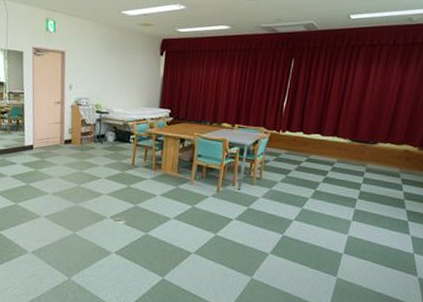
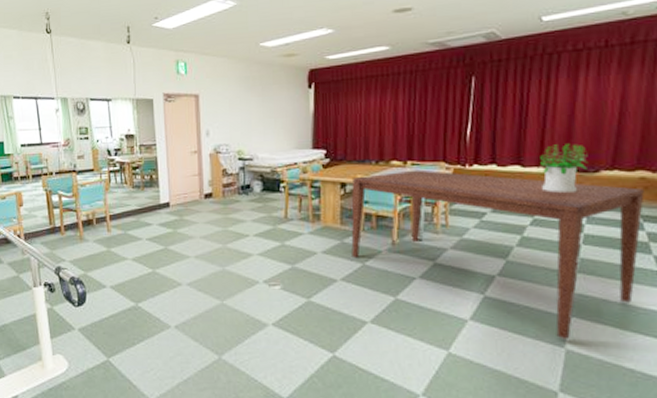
dining table: none [184,132,406,271] -> present [351,169,645,340]
potted plant: none [335,120,370,158] -> present [540,144,589,193]

